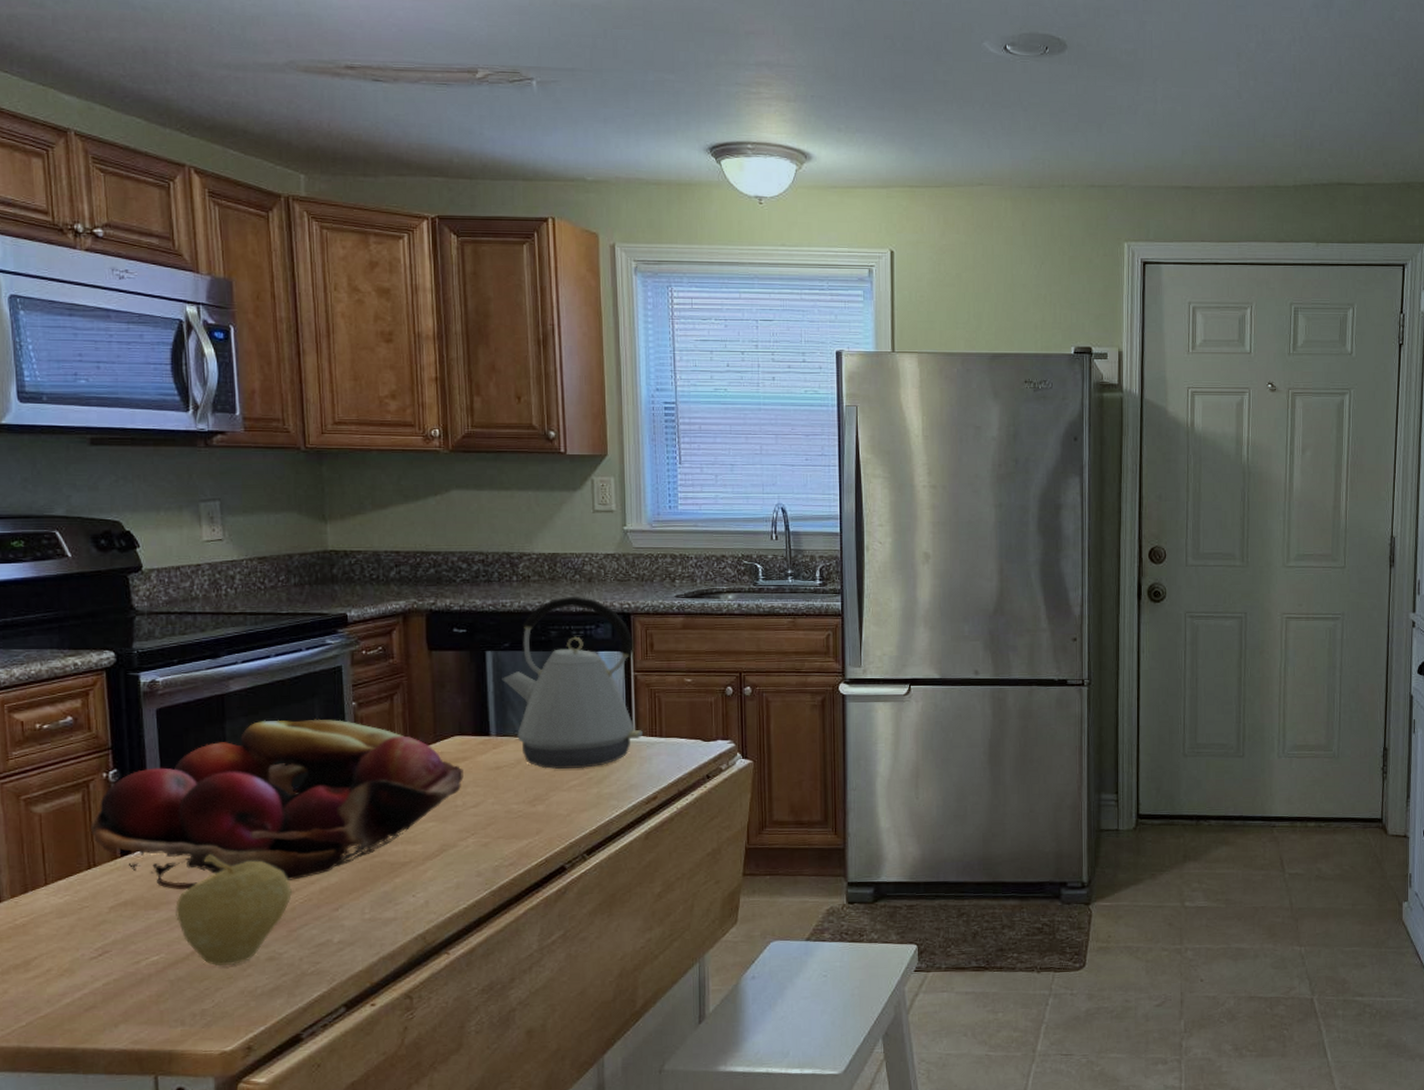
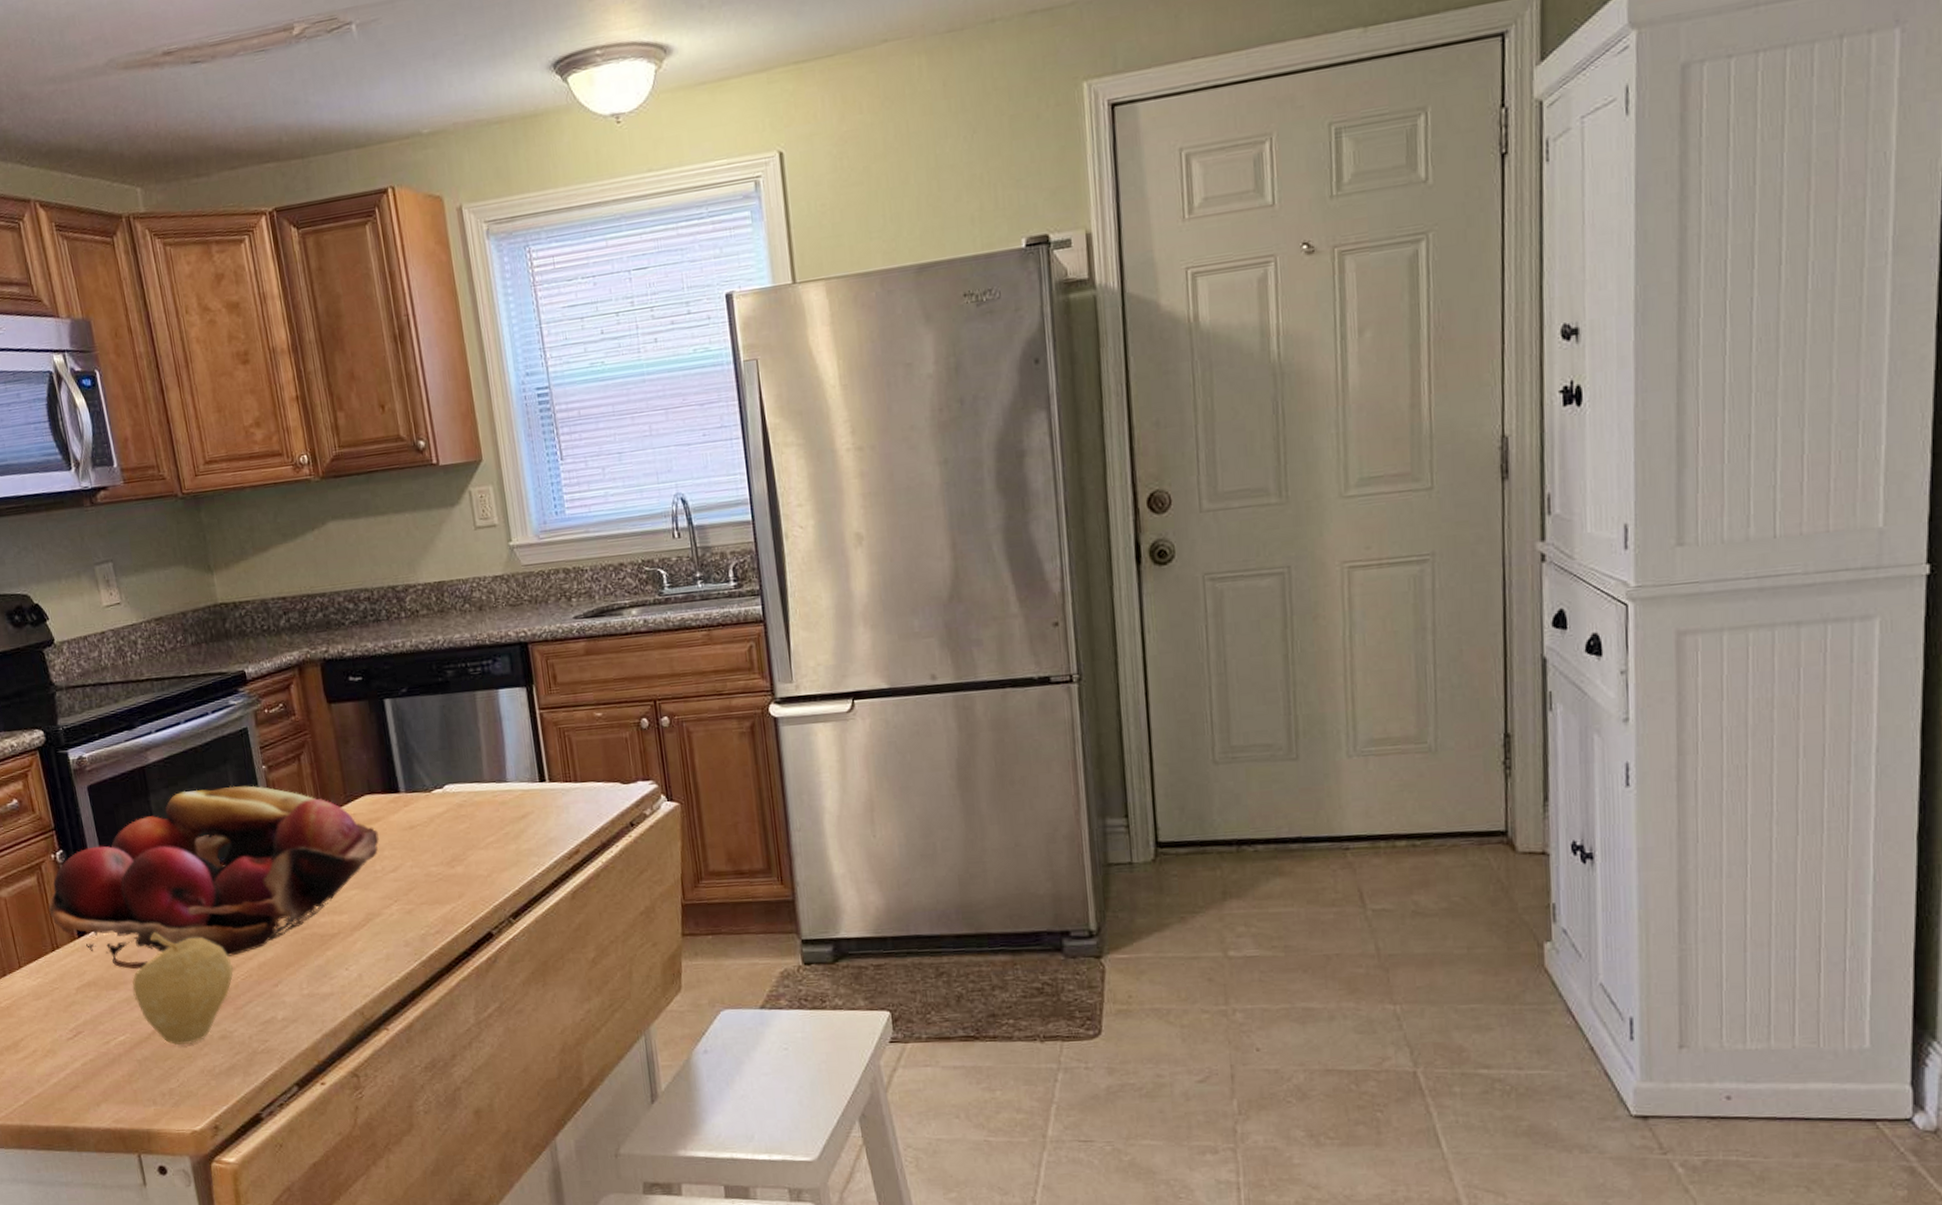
kettle: present [502,596,643,769] -> none [403,627,556,826]

